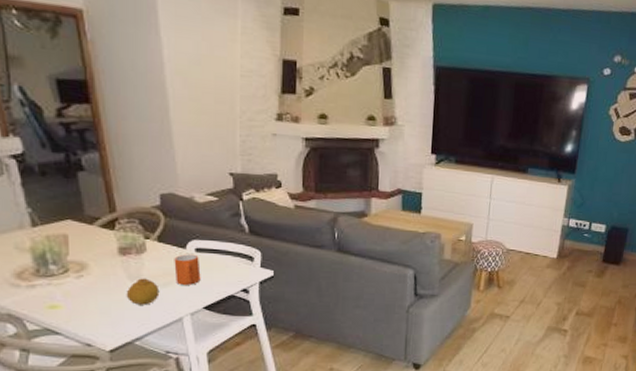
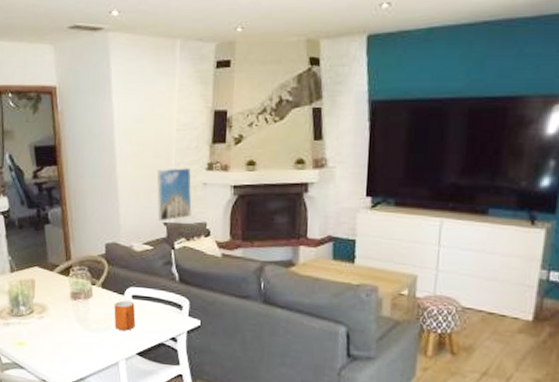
fruit: present [126,278,160,305] -> none [74,321,101,347]
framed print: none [219,116,261,171] -> present [156,168,192,221]

